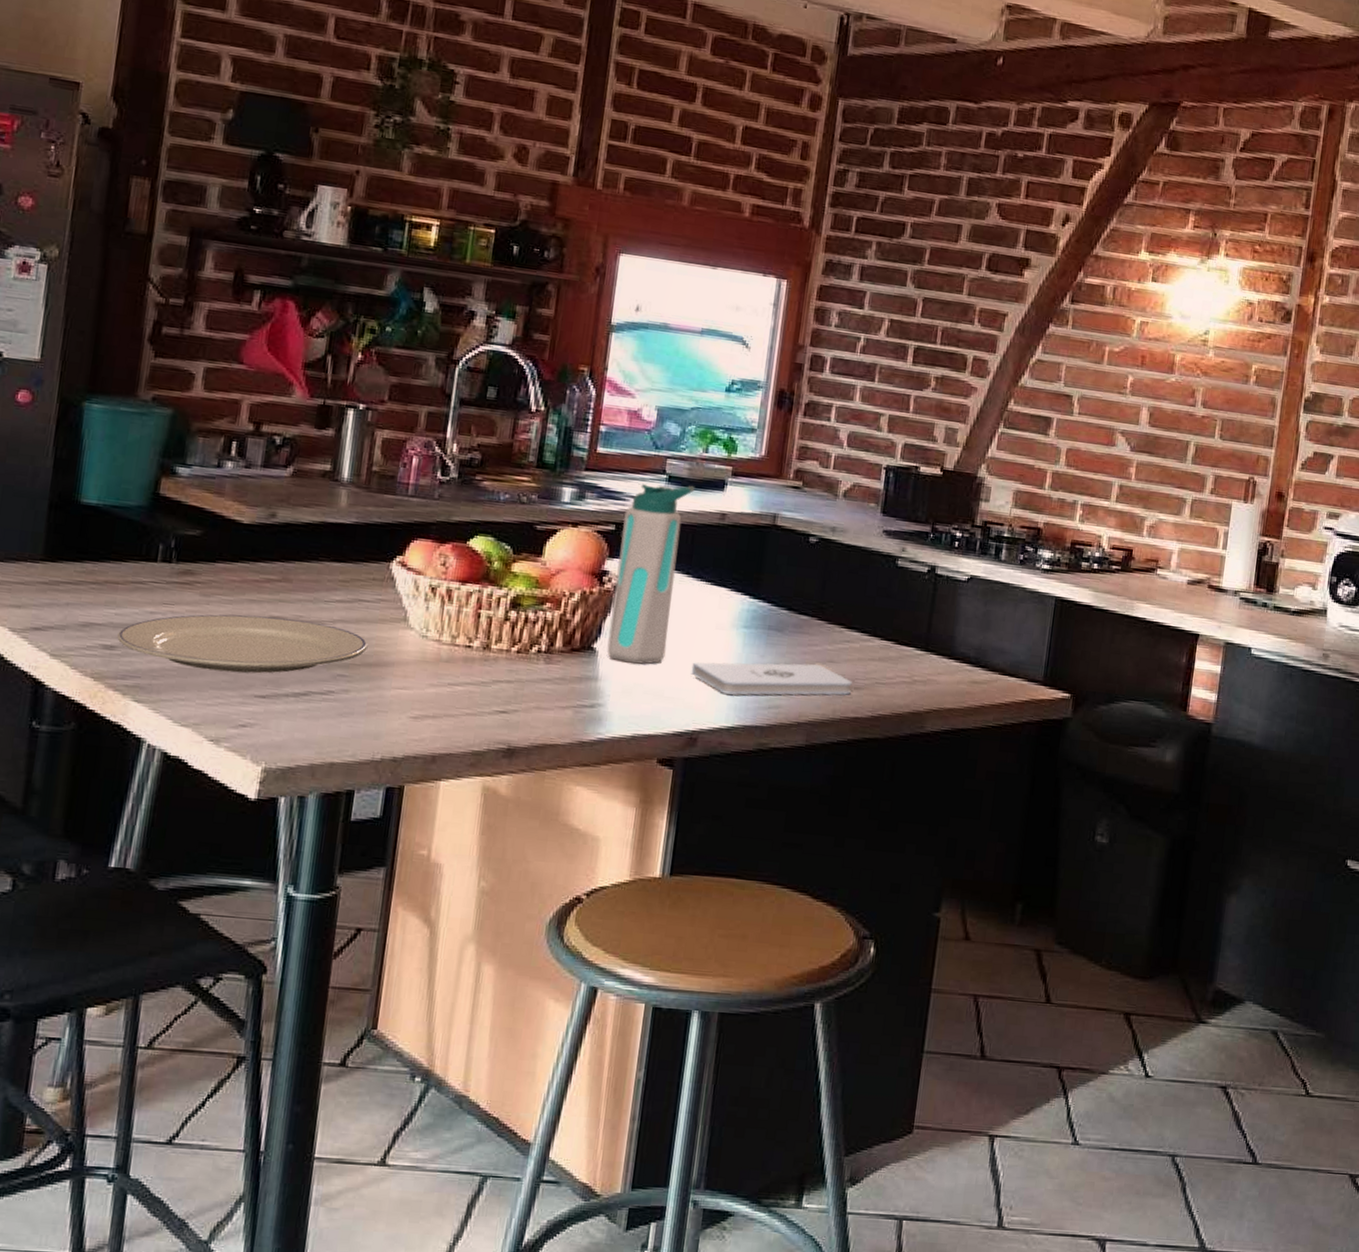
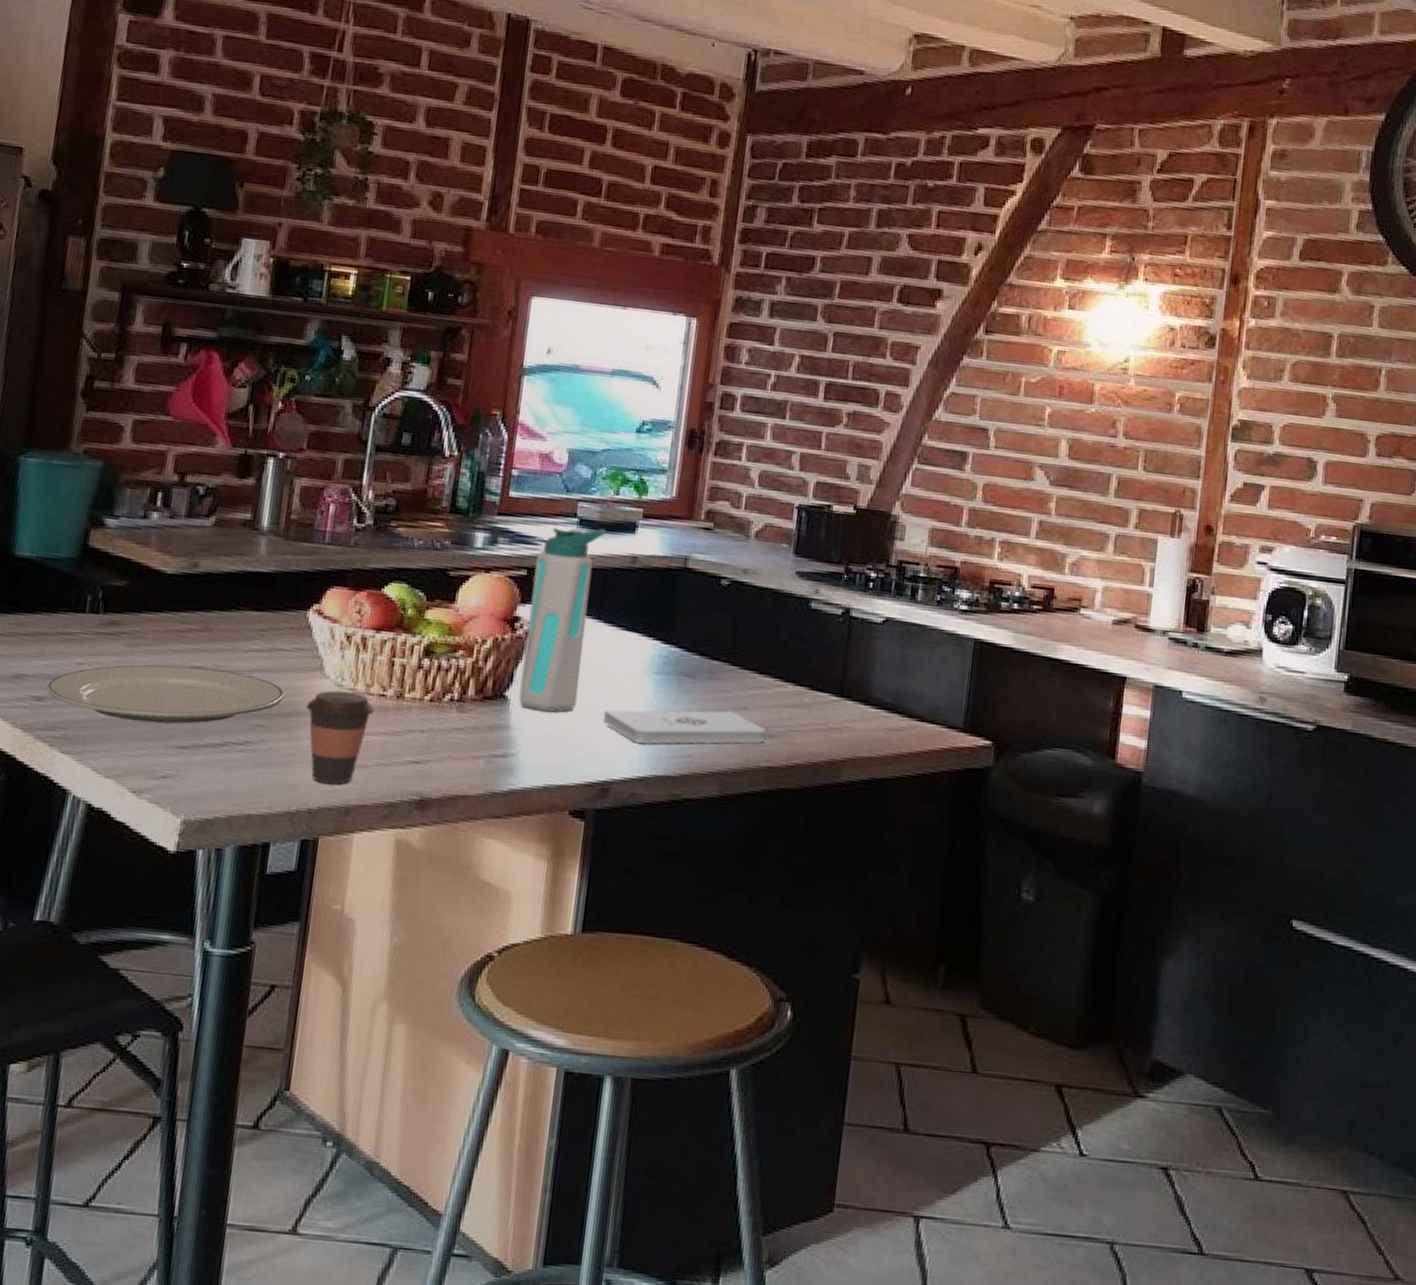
coffee cup: none [390,641,461,733] -> present [306,690,375,784]

